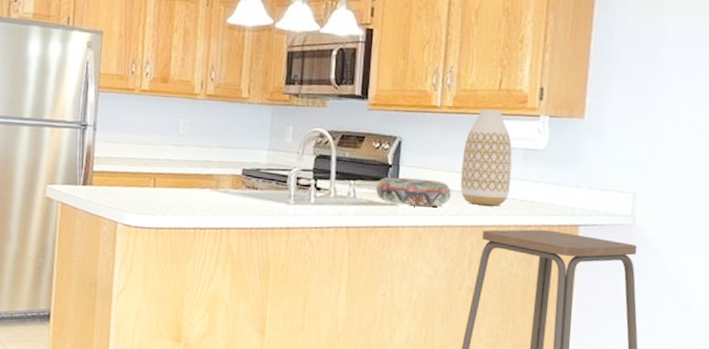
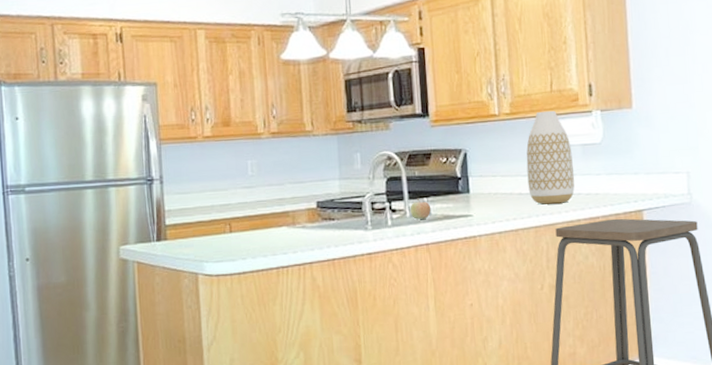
fruit: none [335,180,357,203] -> present [410,198,431,220]
decorative bowl: present [375,177,451,207] -> none [448,186,521,215]

